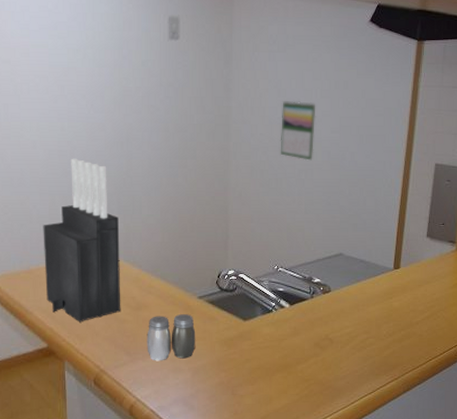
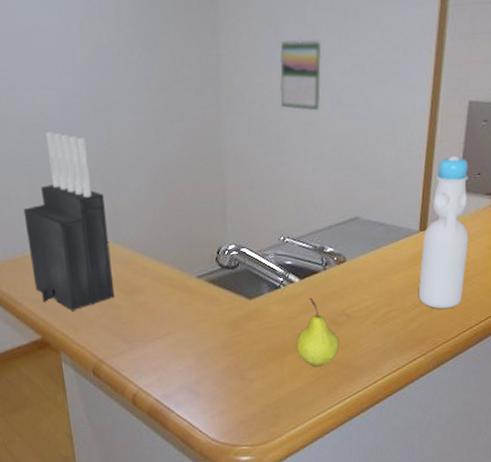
salt and pepper shaker: present [147,314,196,361] -> none [144,296,198,348]
fruit: none [284,322,323,386] -> present [296,297,340,367]
bottle: none [392,207,435,339] -> present [418,156,469,309]

